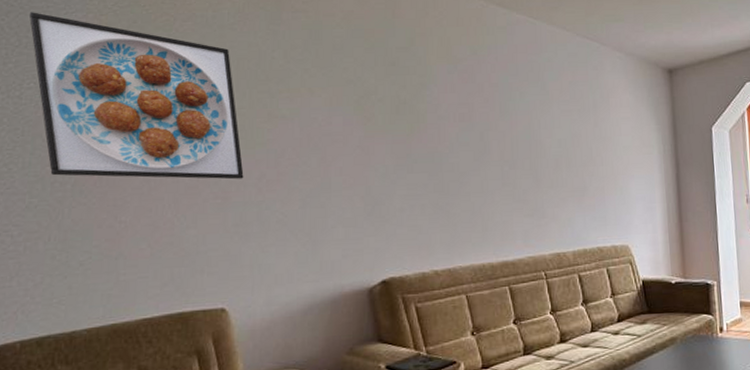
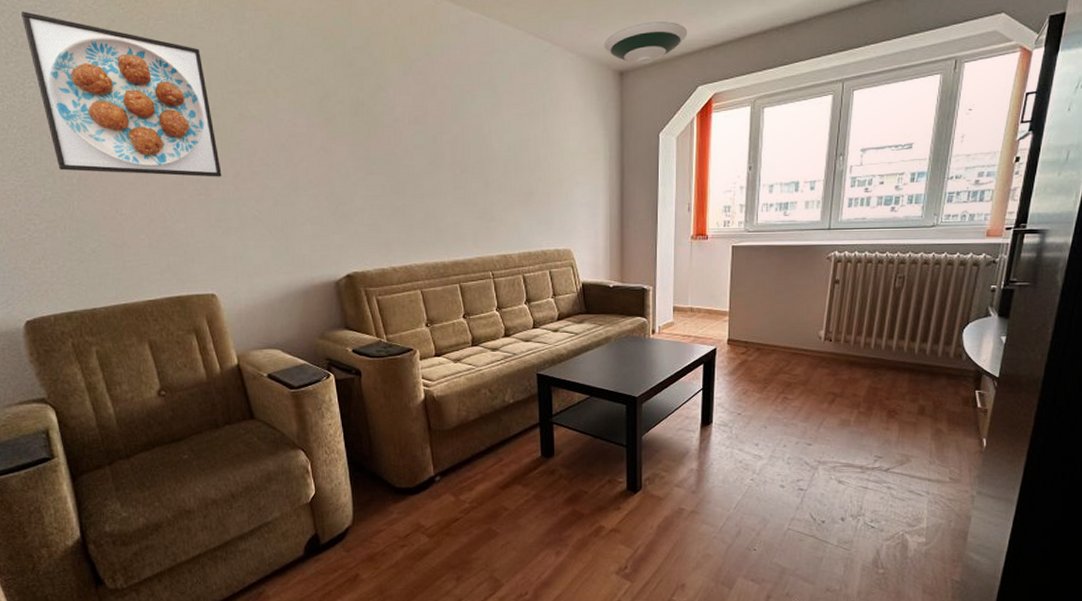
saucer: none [651,24,732,63] -> present [604,22,688,65]

